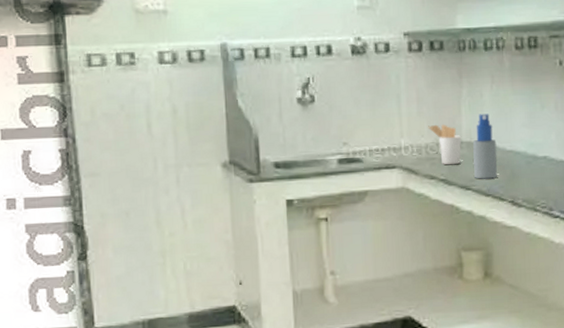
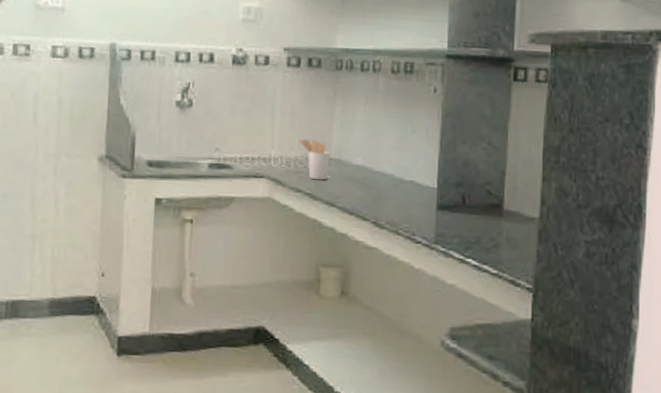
spray bottle: present [473,113,498,179] -> none [340,133,365,198]

